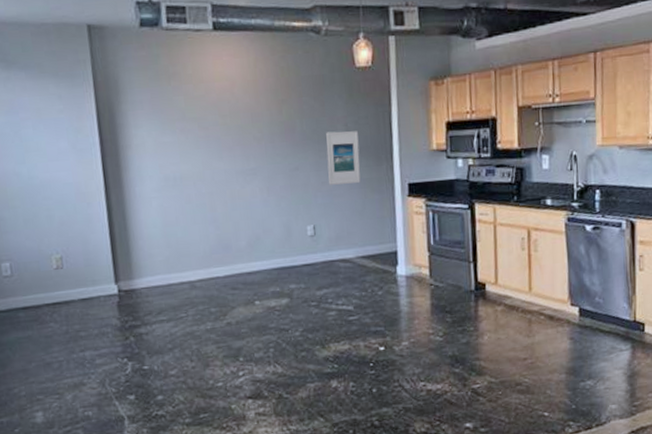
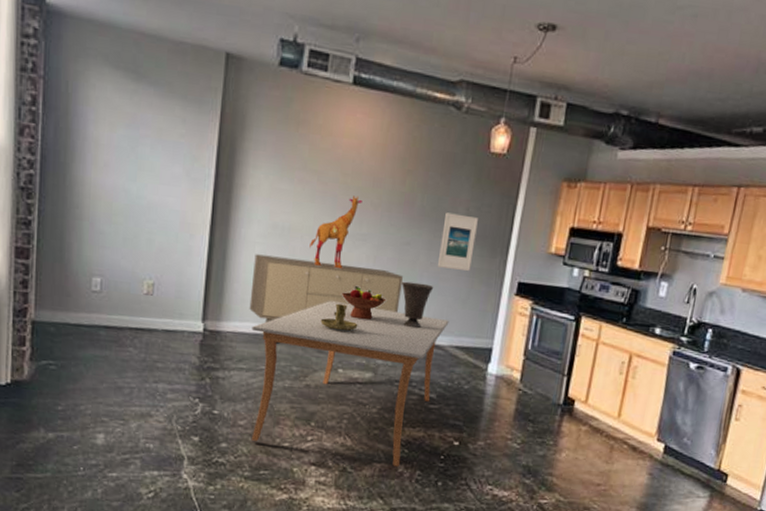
sideboard: none [153,198,301,283] -> present [249,254,403,334]
dining table: none [164,233,351,388] -> present [251,301,449,467]
decorative sculpture: none [203,134,245,207] -> present [309,195,362,270]
candle holder: none [228,238,265,265] -> present [320,303,358,331]
fruit bowl: none [242,218,287,250] -> present [341,285,387,321]
vase: none [298,203,329,247] -> present [402,281,433,328]

